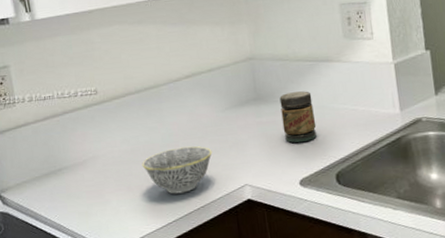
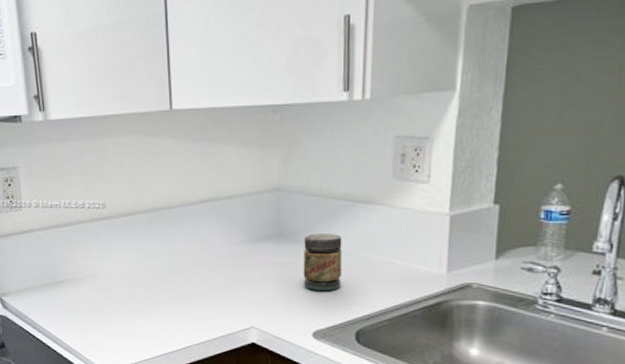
bowl: present [142,146,212,194] -> none [144,277,220,326]

